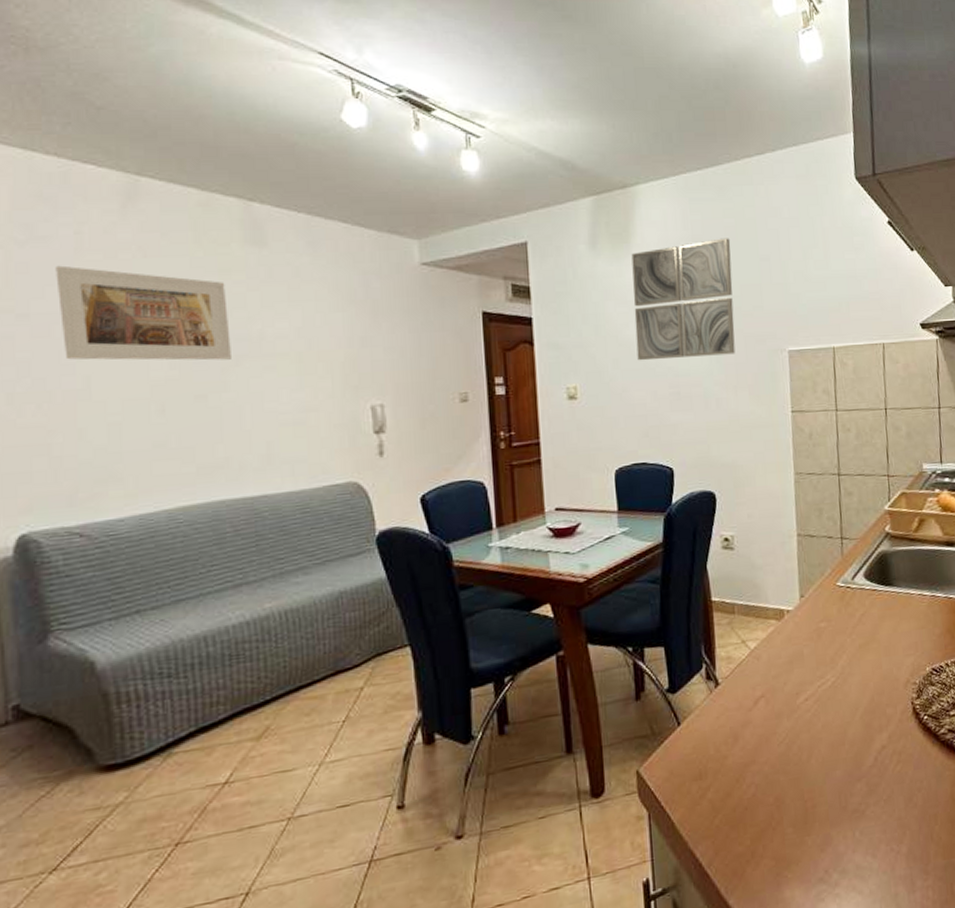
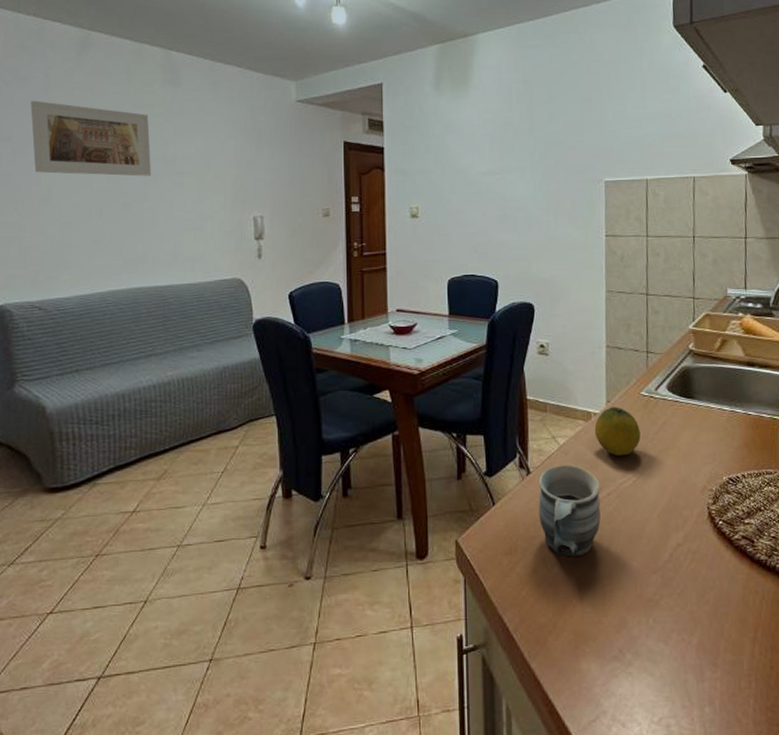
wall art: present [631,238,736,361] -> none [469,80,557,187]
mug: none [729,669,799,776] -> present [538,463,601,557]
fruit: none [788,601,838,656] -> present [594,406,641,456]

